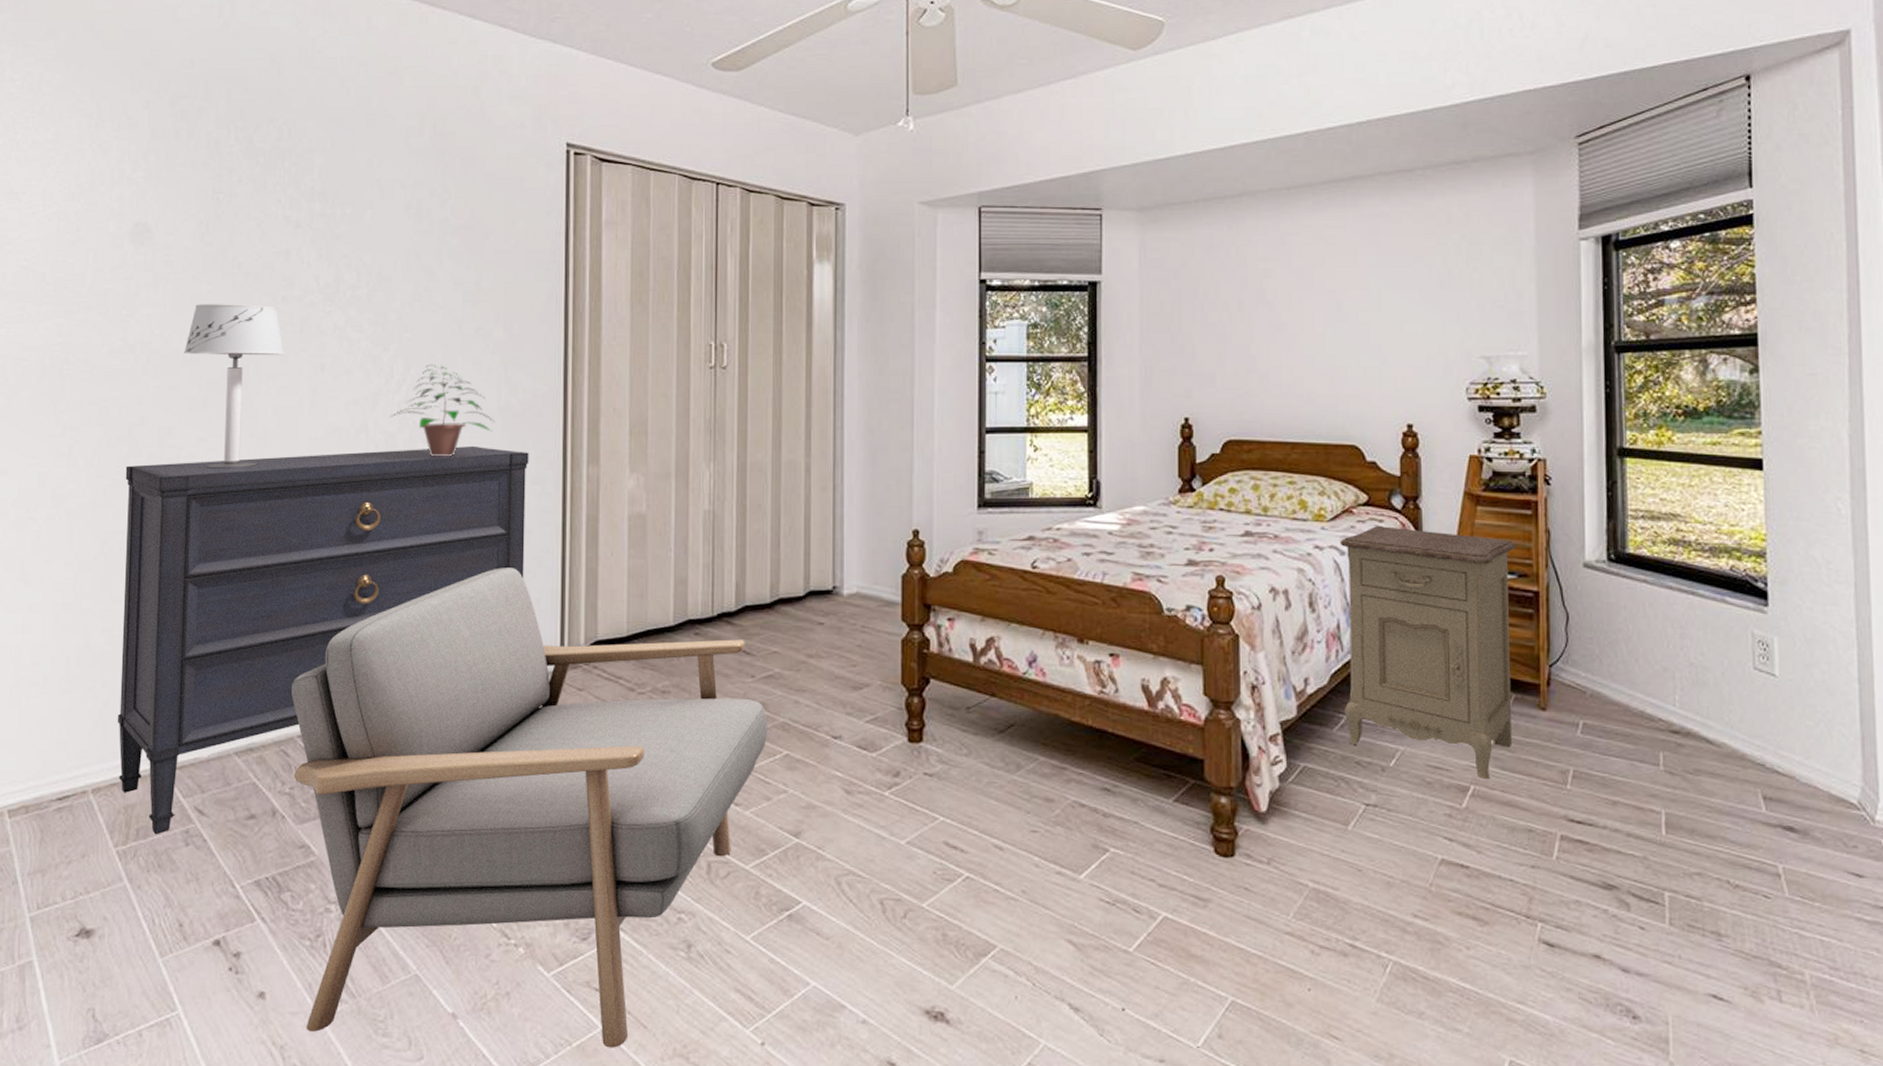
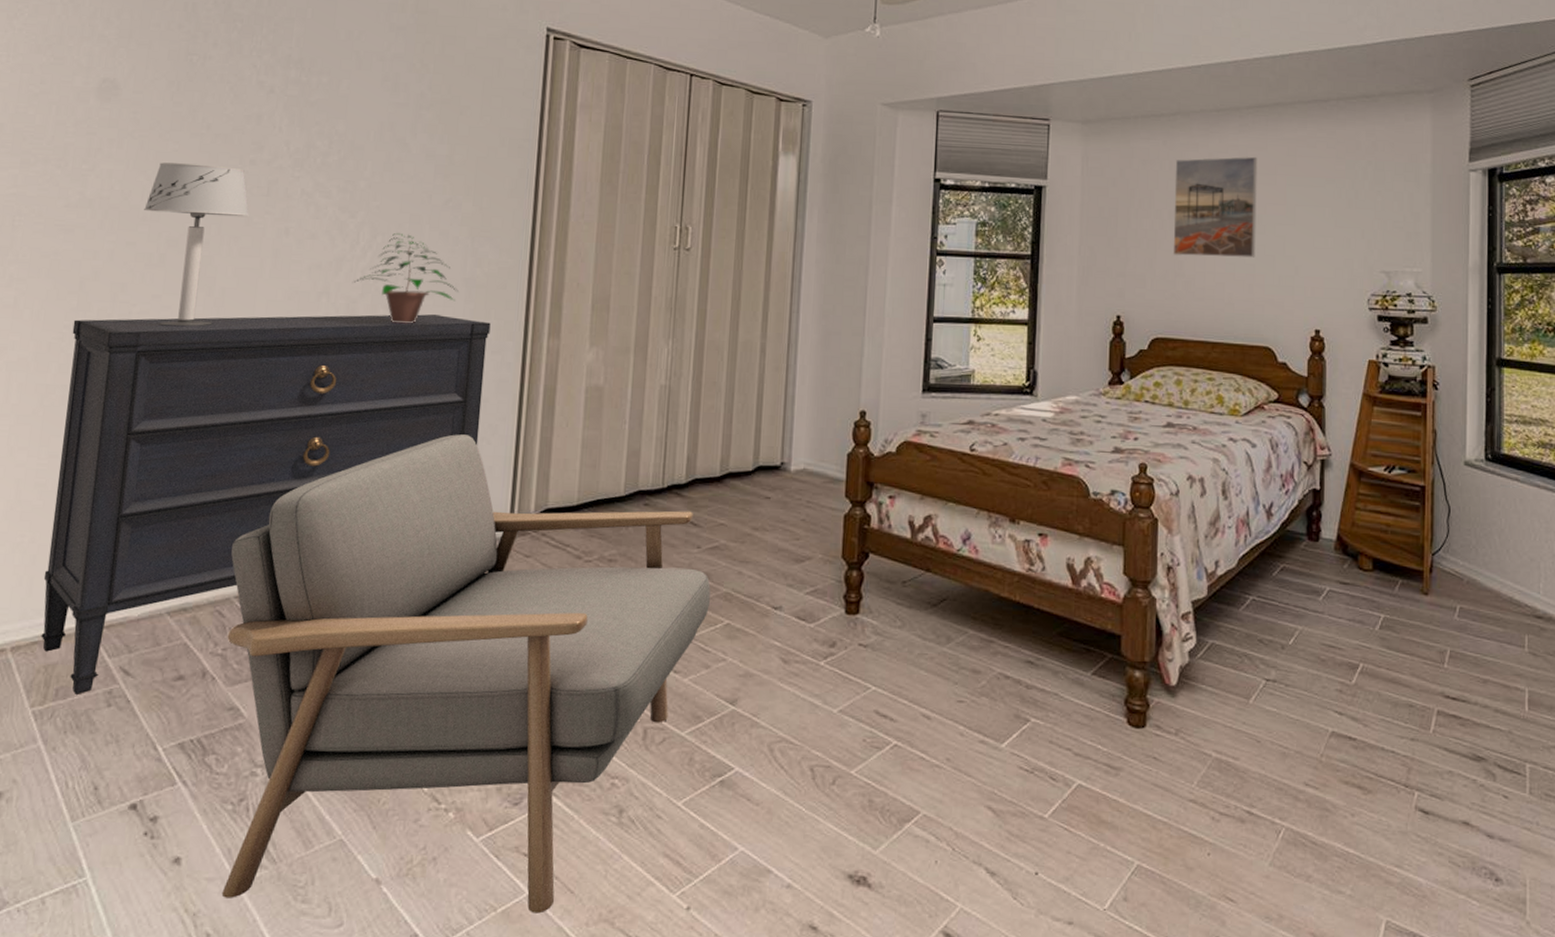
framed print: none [1242,236,1337,349] -> present [1173,156,1258,258]
nightstand: present [1340,526,1517,780] -> none [1251,422,1407,658]

